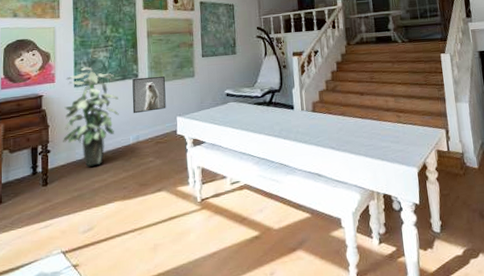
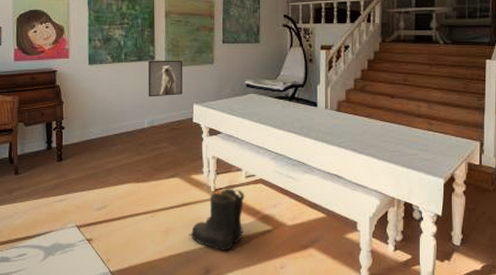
indoor plant: present [63,67,119,167] -> none [77,44,134,147]
boots: none [177,197,232,262] -> present [189,189,245,250]

